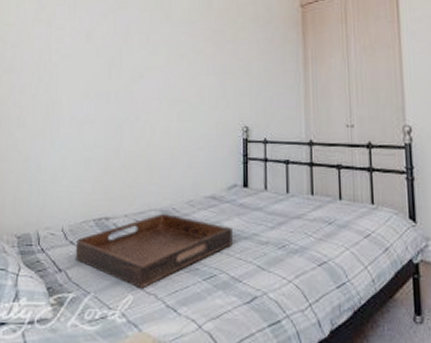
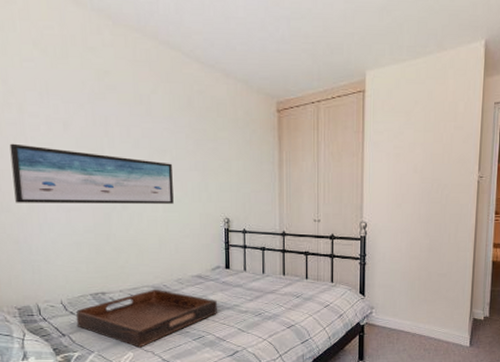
wall art: none [32,57,189,118] -> present [9,143,174,204]

